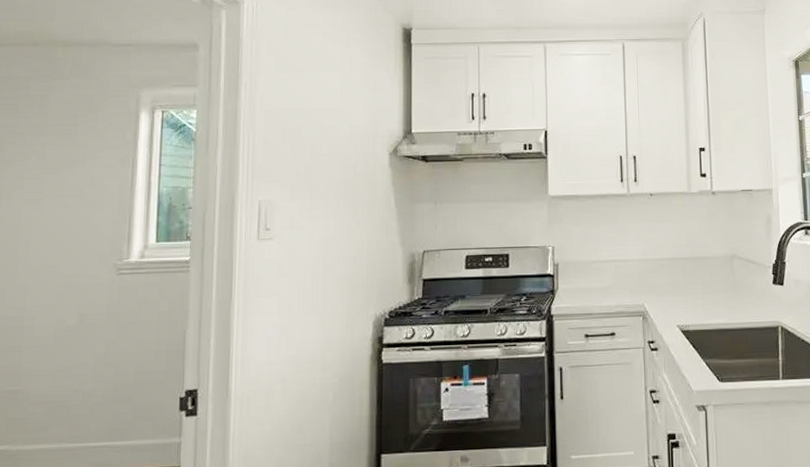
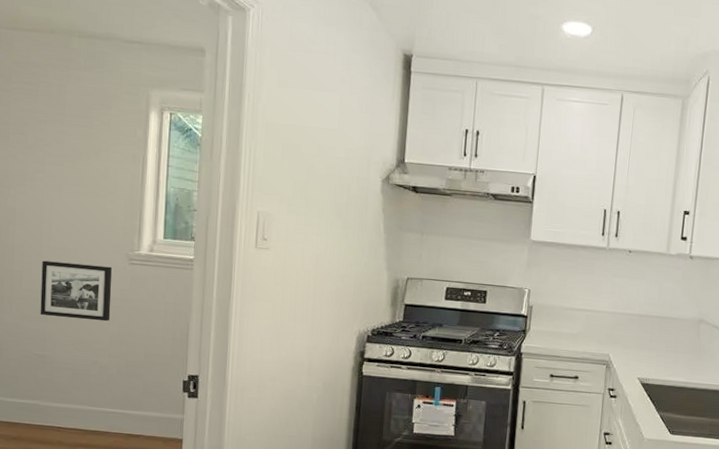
picture frame: none [13,280,98,345] -> present [40,260,112,322]

